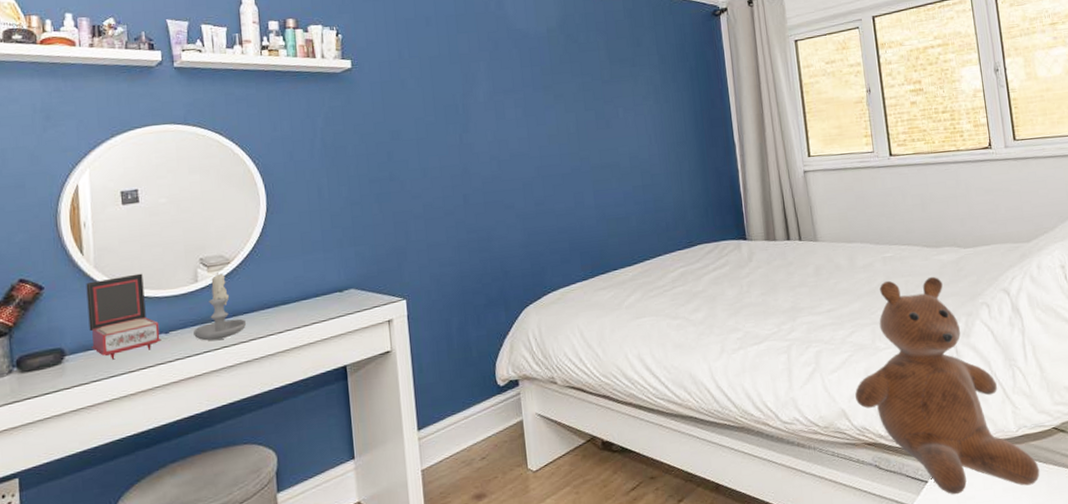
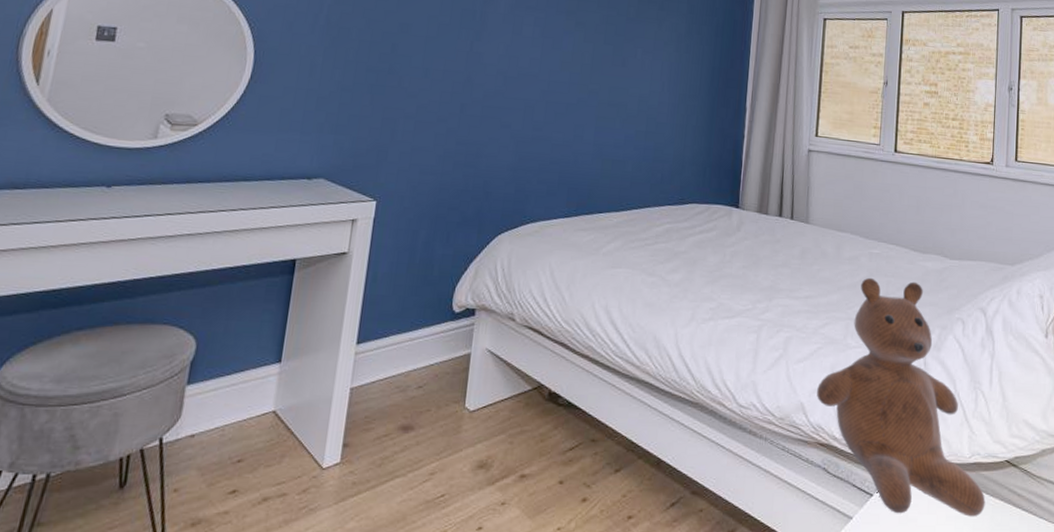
jewelry box: present [86,273,162,360] -> none [20,115,103,205]
candle: present [194,272,247,341] -> none [138,132,200,205]

